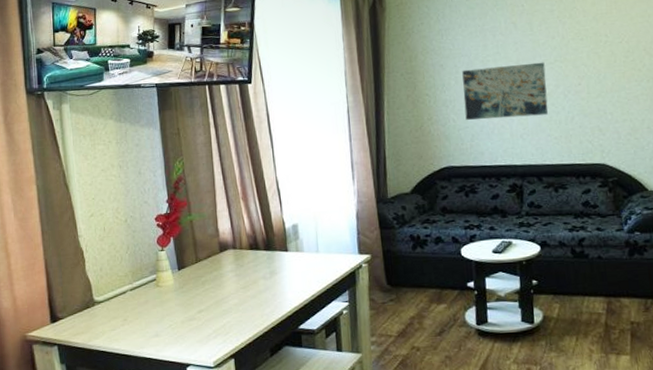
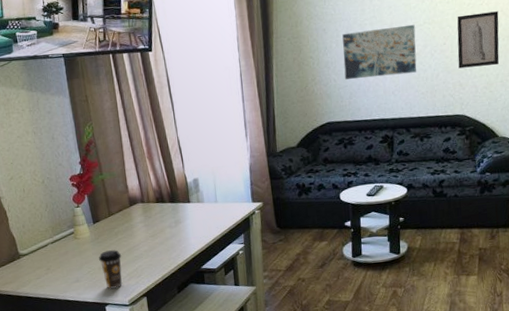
coffee cup: none [182,300,208,347] -> present [99,249,123,289]
wall art: none [593,50,645,112] -> present [457,11,499,69]

